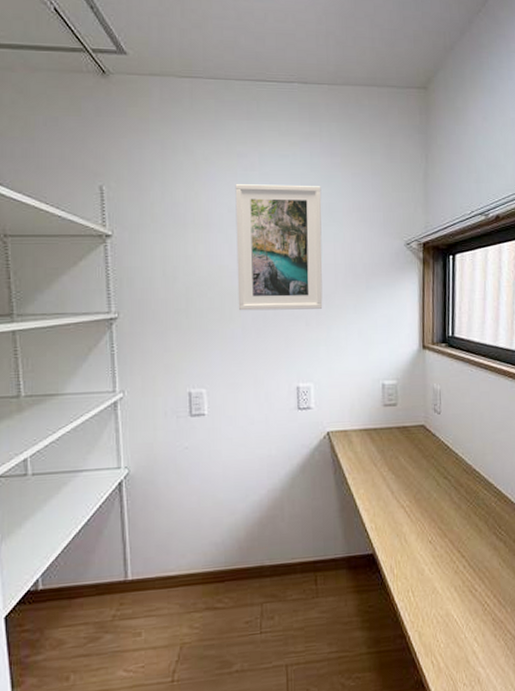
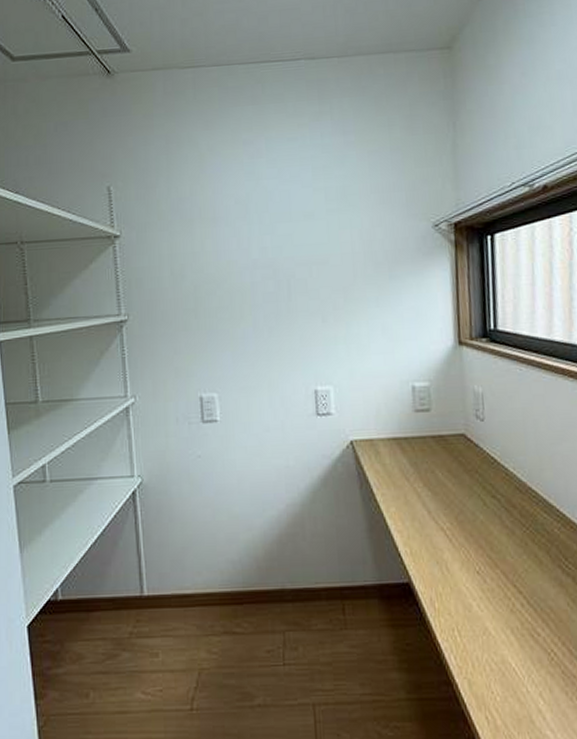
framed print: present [235,184,323,311] -> none [241,168,341,309]

